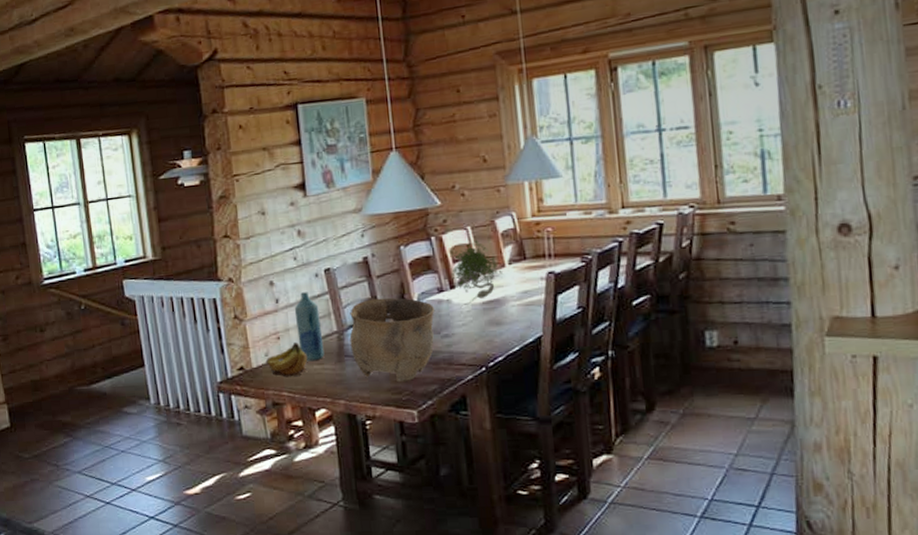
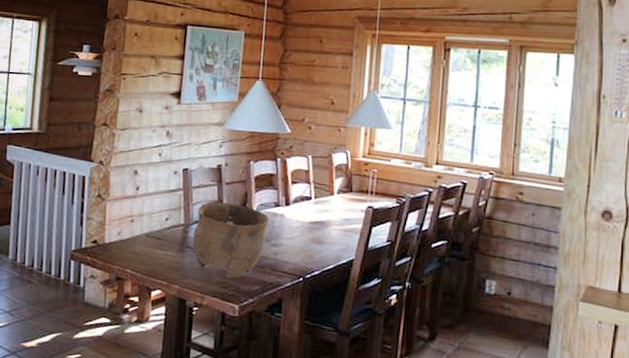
fruit: present [265,341,308,378] -> none [117,226,154,258]
bottle: present [294,292,325,362] -> none [148,185,172,247]
plant: present [451,240,502,307] -> none [288,168,331,223]

